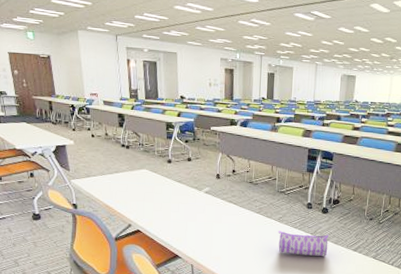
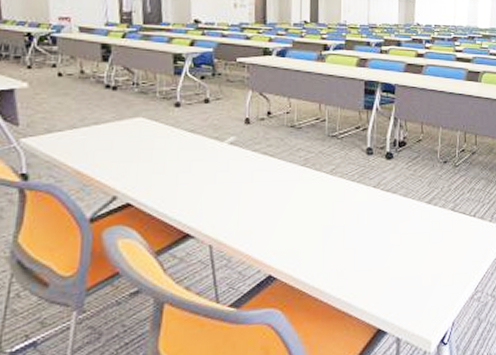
pencil case: present [278,231,329,256] -> none [330,185,396,216]

